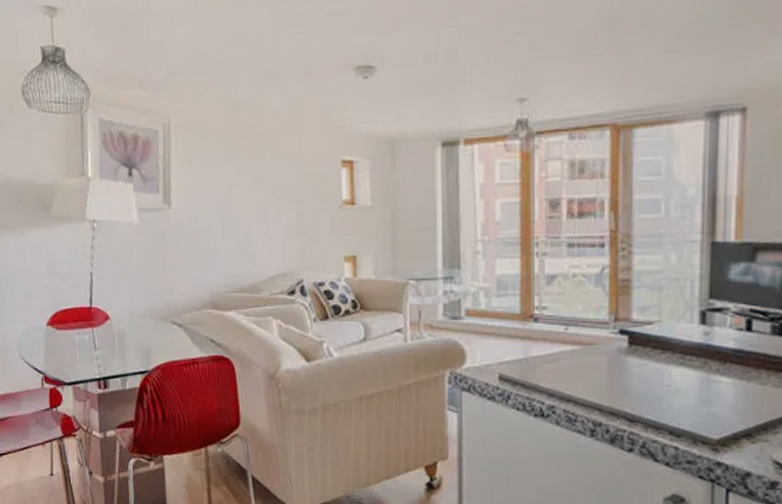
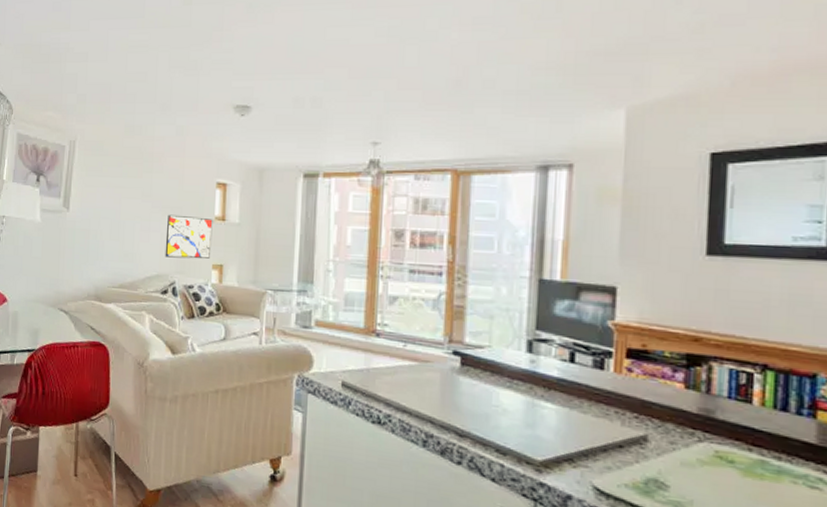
wall art: none [287,202,341,252] -> present [165,214,213,259]

